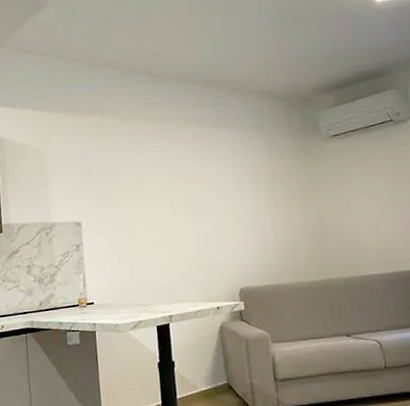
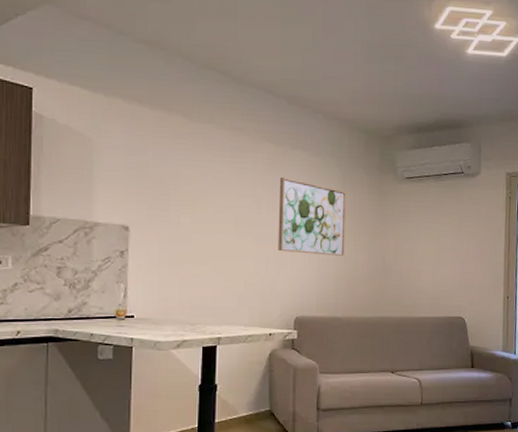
wall art: none [207,155,280,227] -> present [278,176,346,256]

